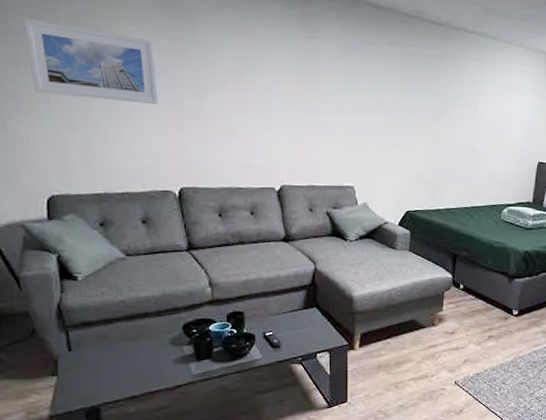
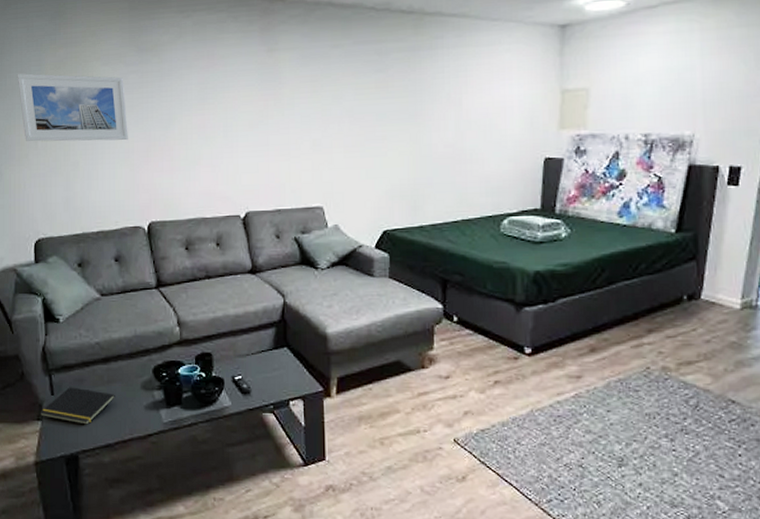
notepad: none [55,343,141,379] -> present [40,387,115,425]

